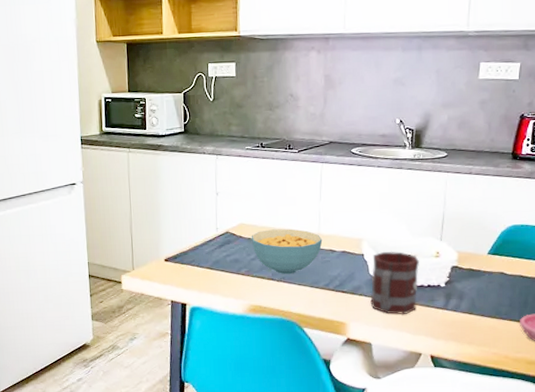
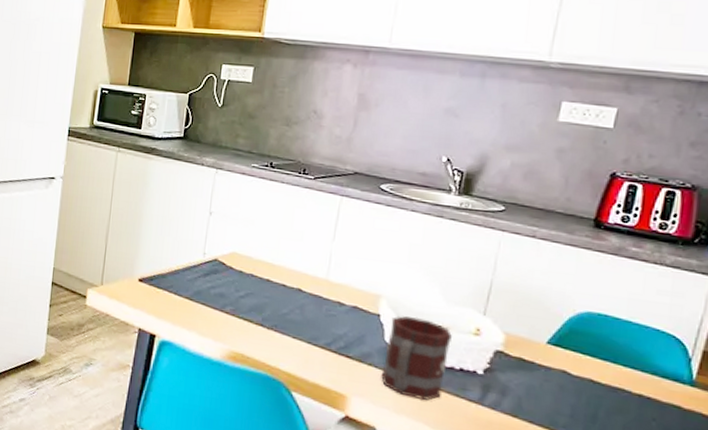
cereal bowl: present [251,229,323,275] -> none [243,264,330,323]

